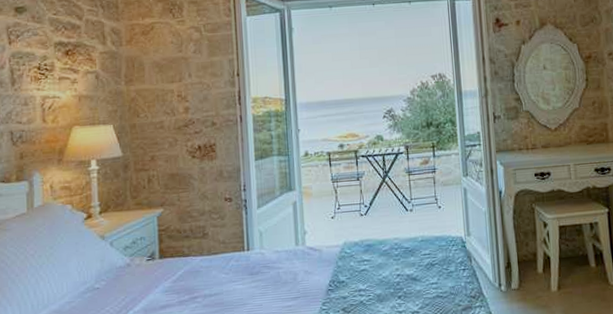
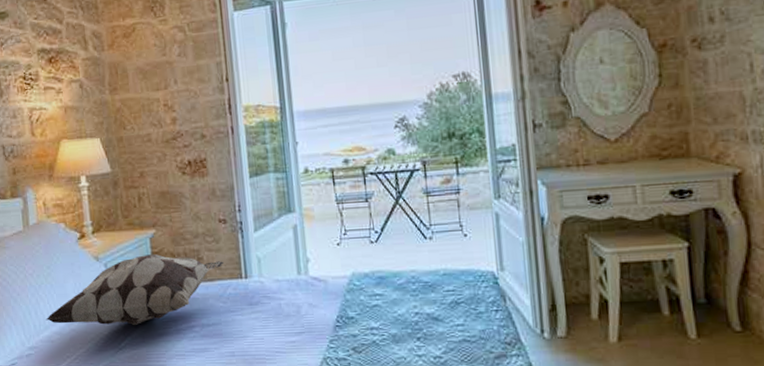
decorative pillow: none [45,231,228,302] -> present [46,254,224,326]

